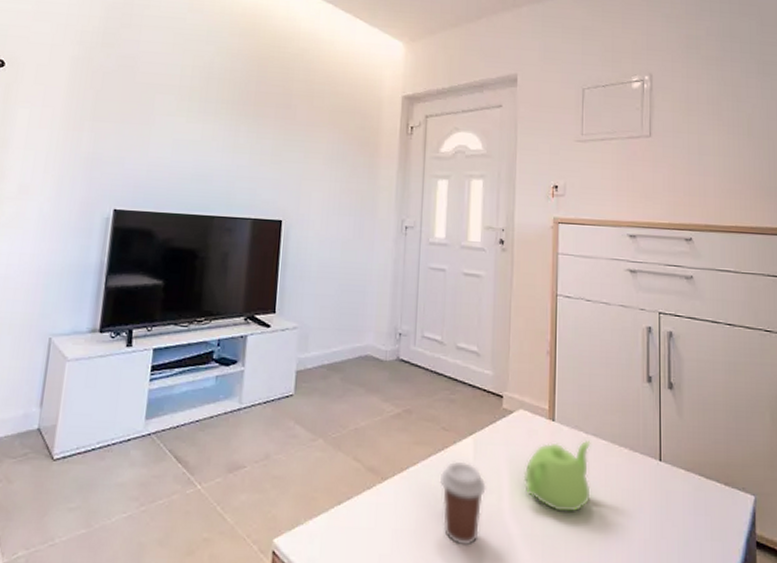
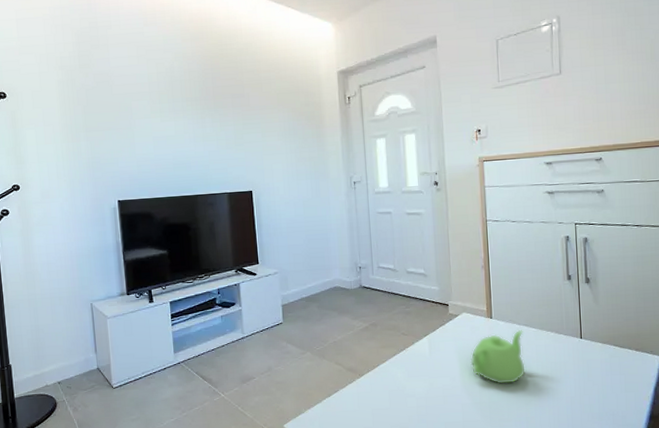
coffee cup: present [439,461,486,546] -> none [404,356,442,416]

